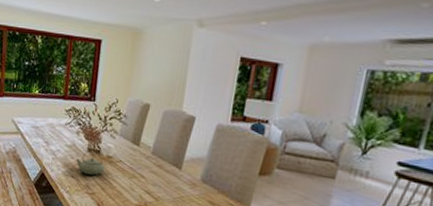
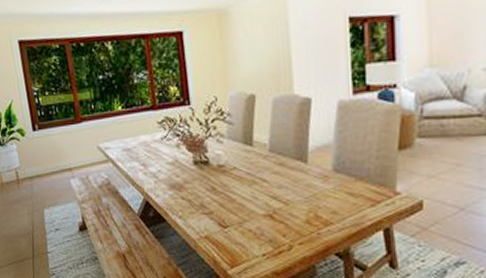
teapot: present [76,150,106,176] -> none [183,162,219,192]

